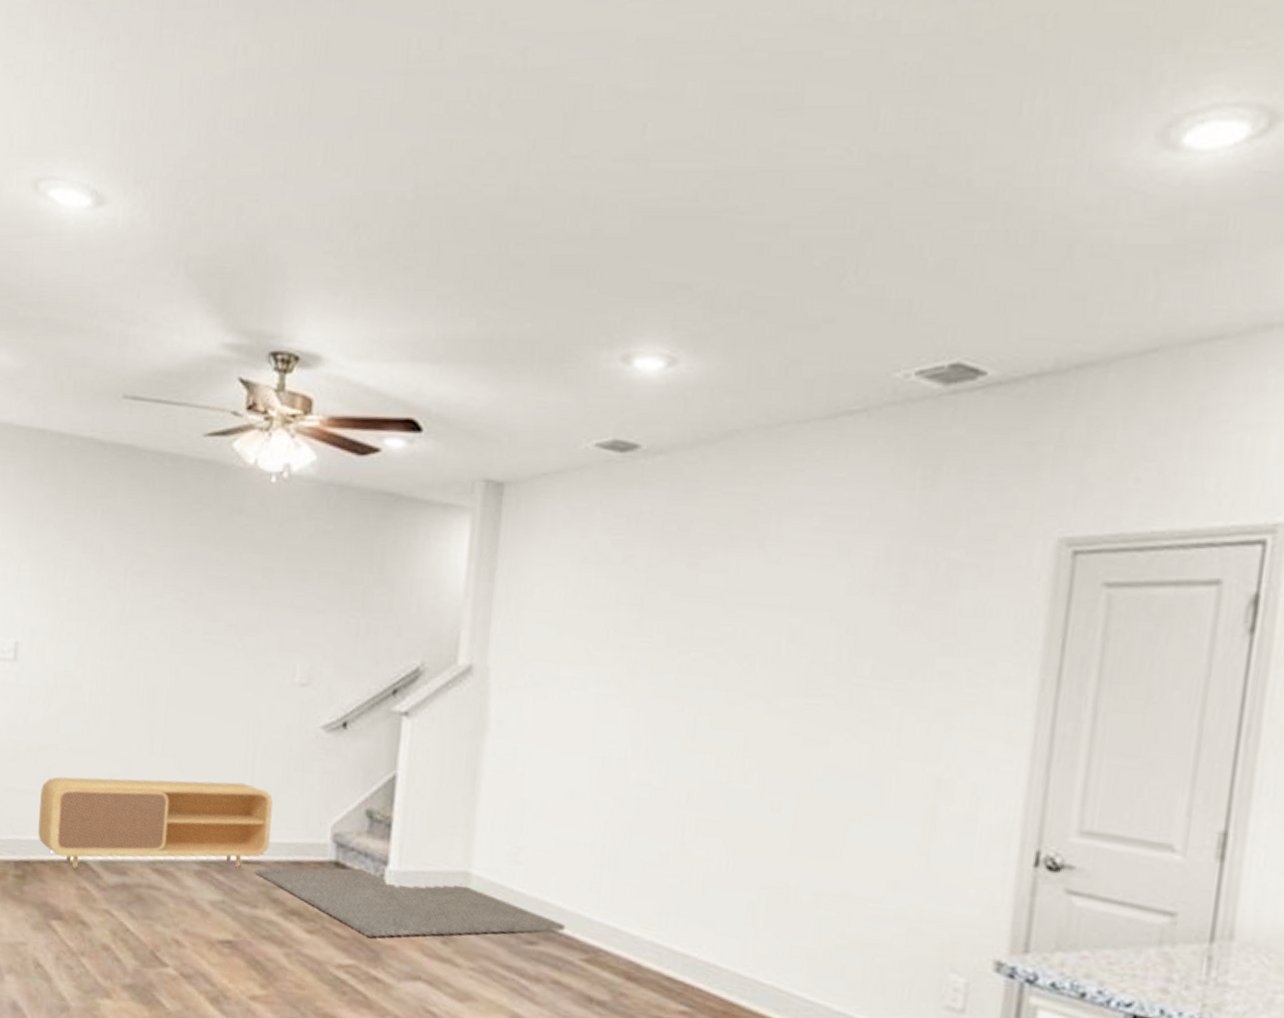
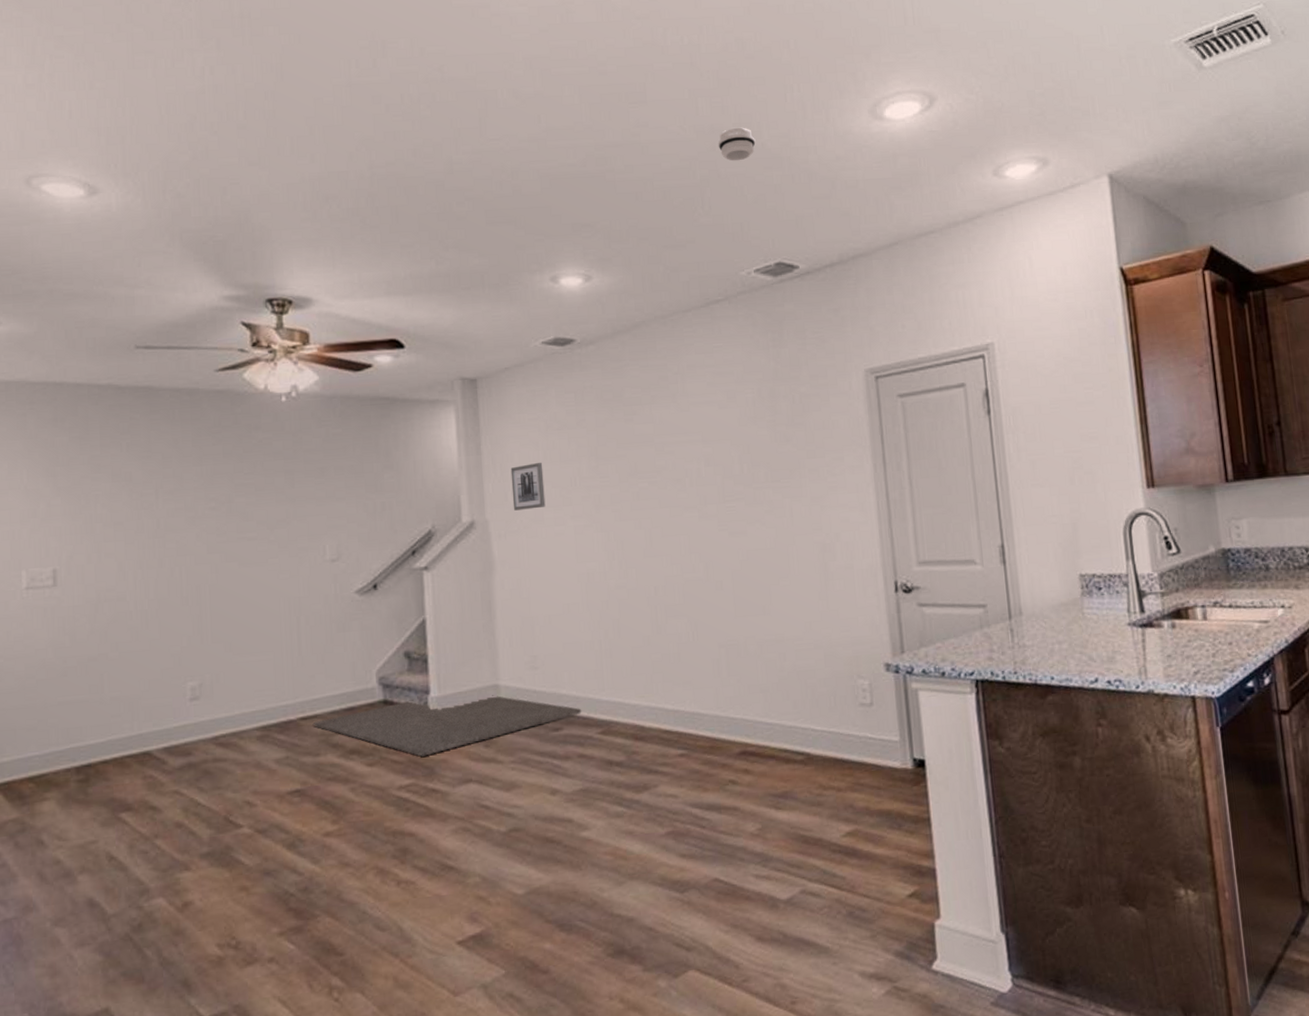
tv stand: present [38,776,273,869] -> none [95,652,324,761]
wall art: none [522,603,570,663] -> present [510,462,546,511]
smoke detector: none [897,152,959,205] -> present [718,127,756,161]

